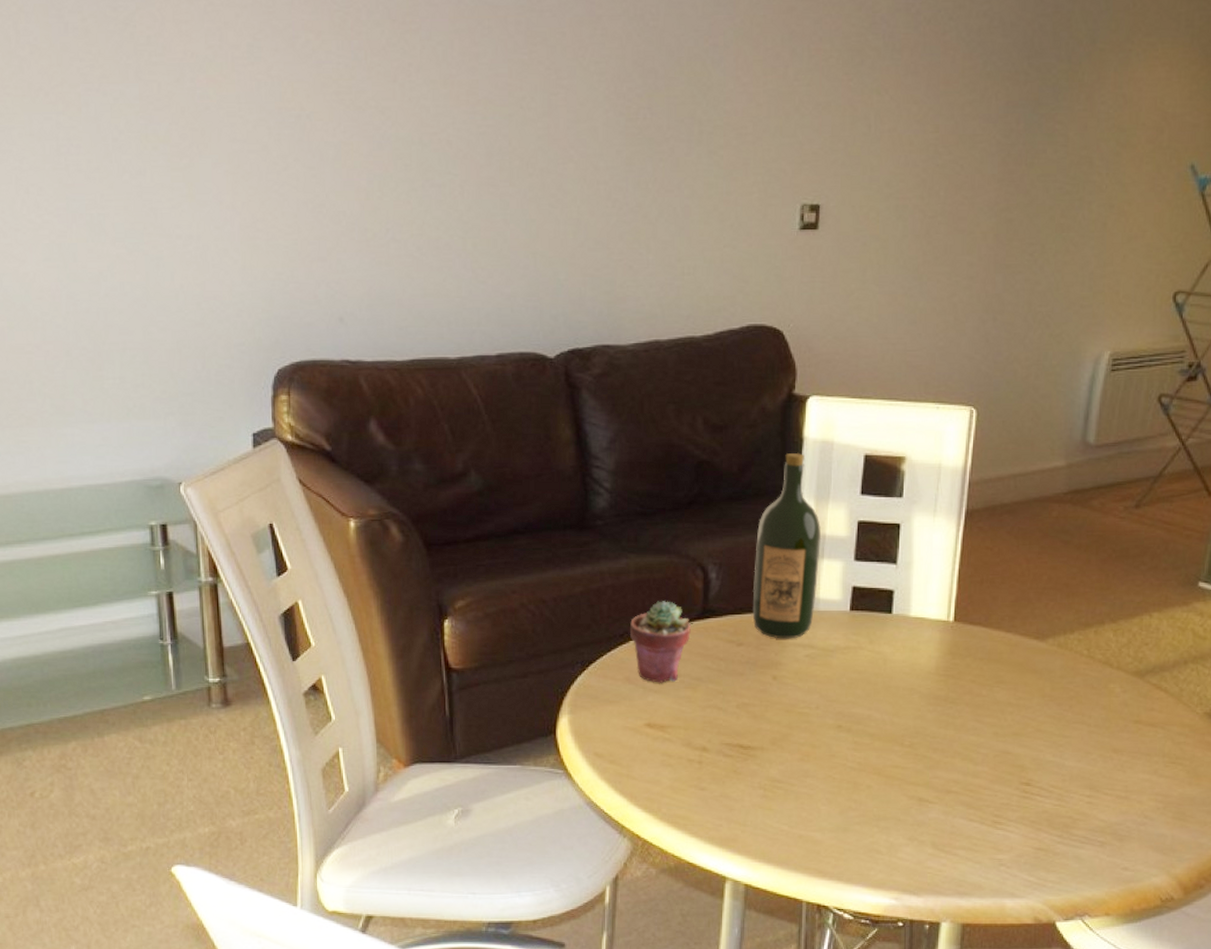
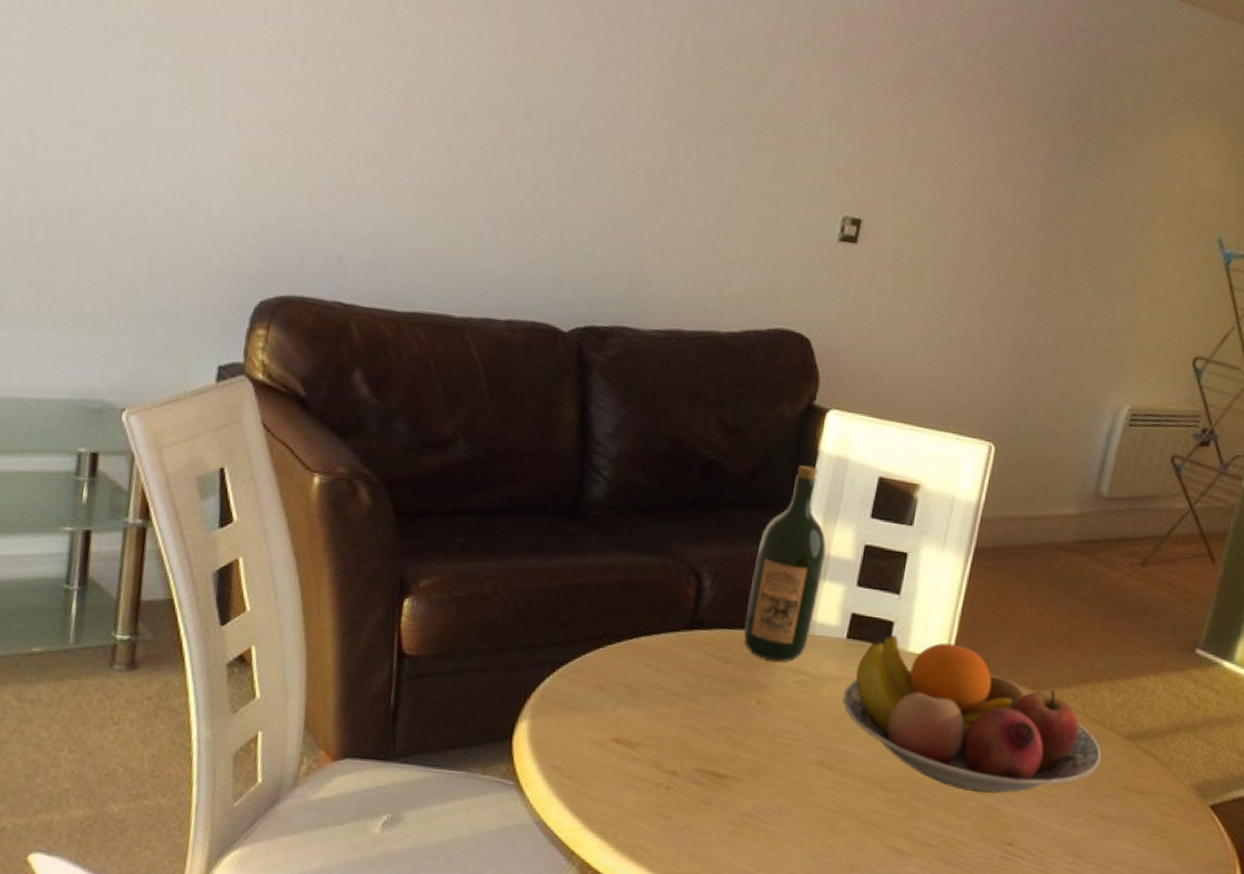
potted succulent: present [630,601,691,683] -> none [609,605,677,695]
fruit bowl: none [853,602,1111,739] -> present [842,635,1102,793]

